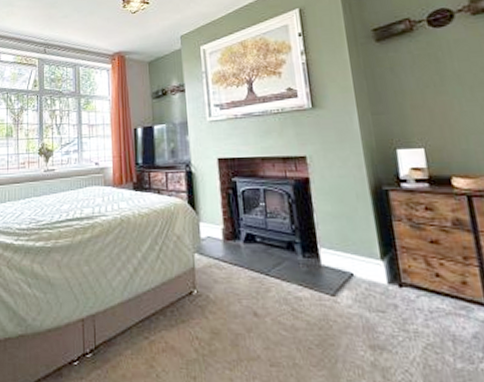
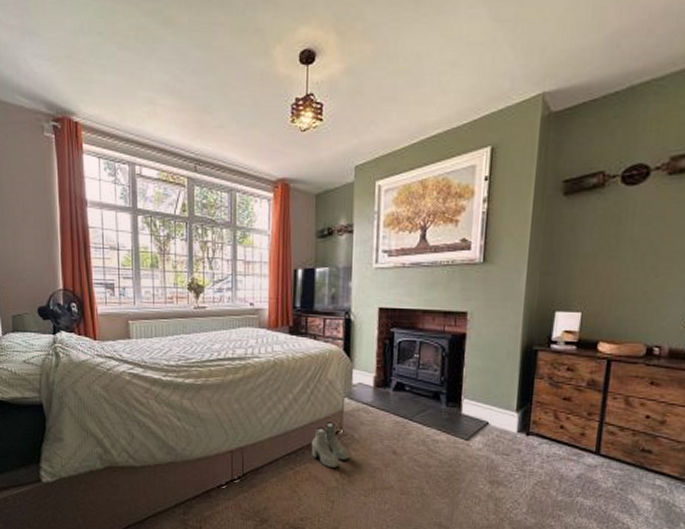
boots: none [164,281,206,336] -> present [311,422,349,469]

